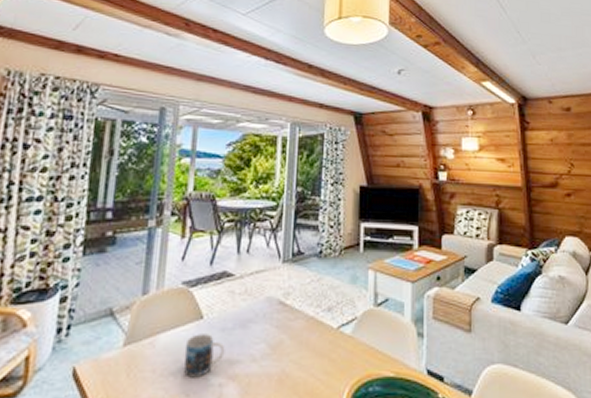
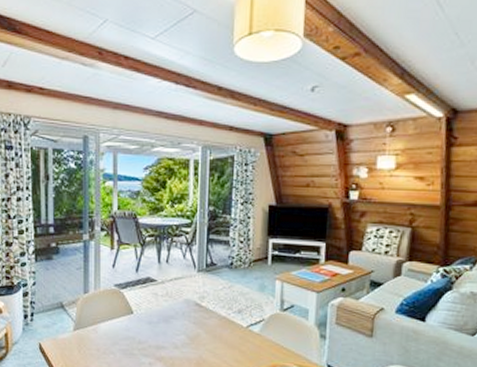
mug: present [184,334,225,378] -> none [120,325,152,357]

